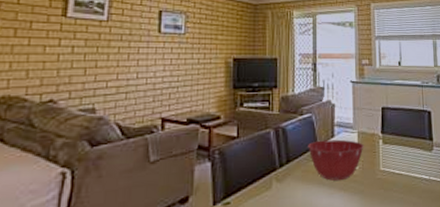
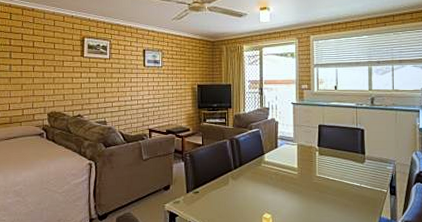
mixing bowl: present [308,139,364,181] -> none [256,150,303,182]

